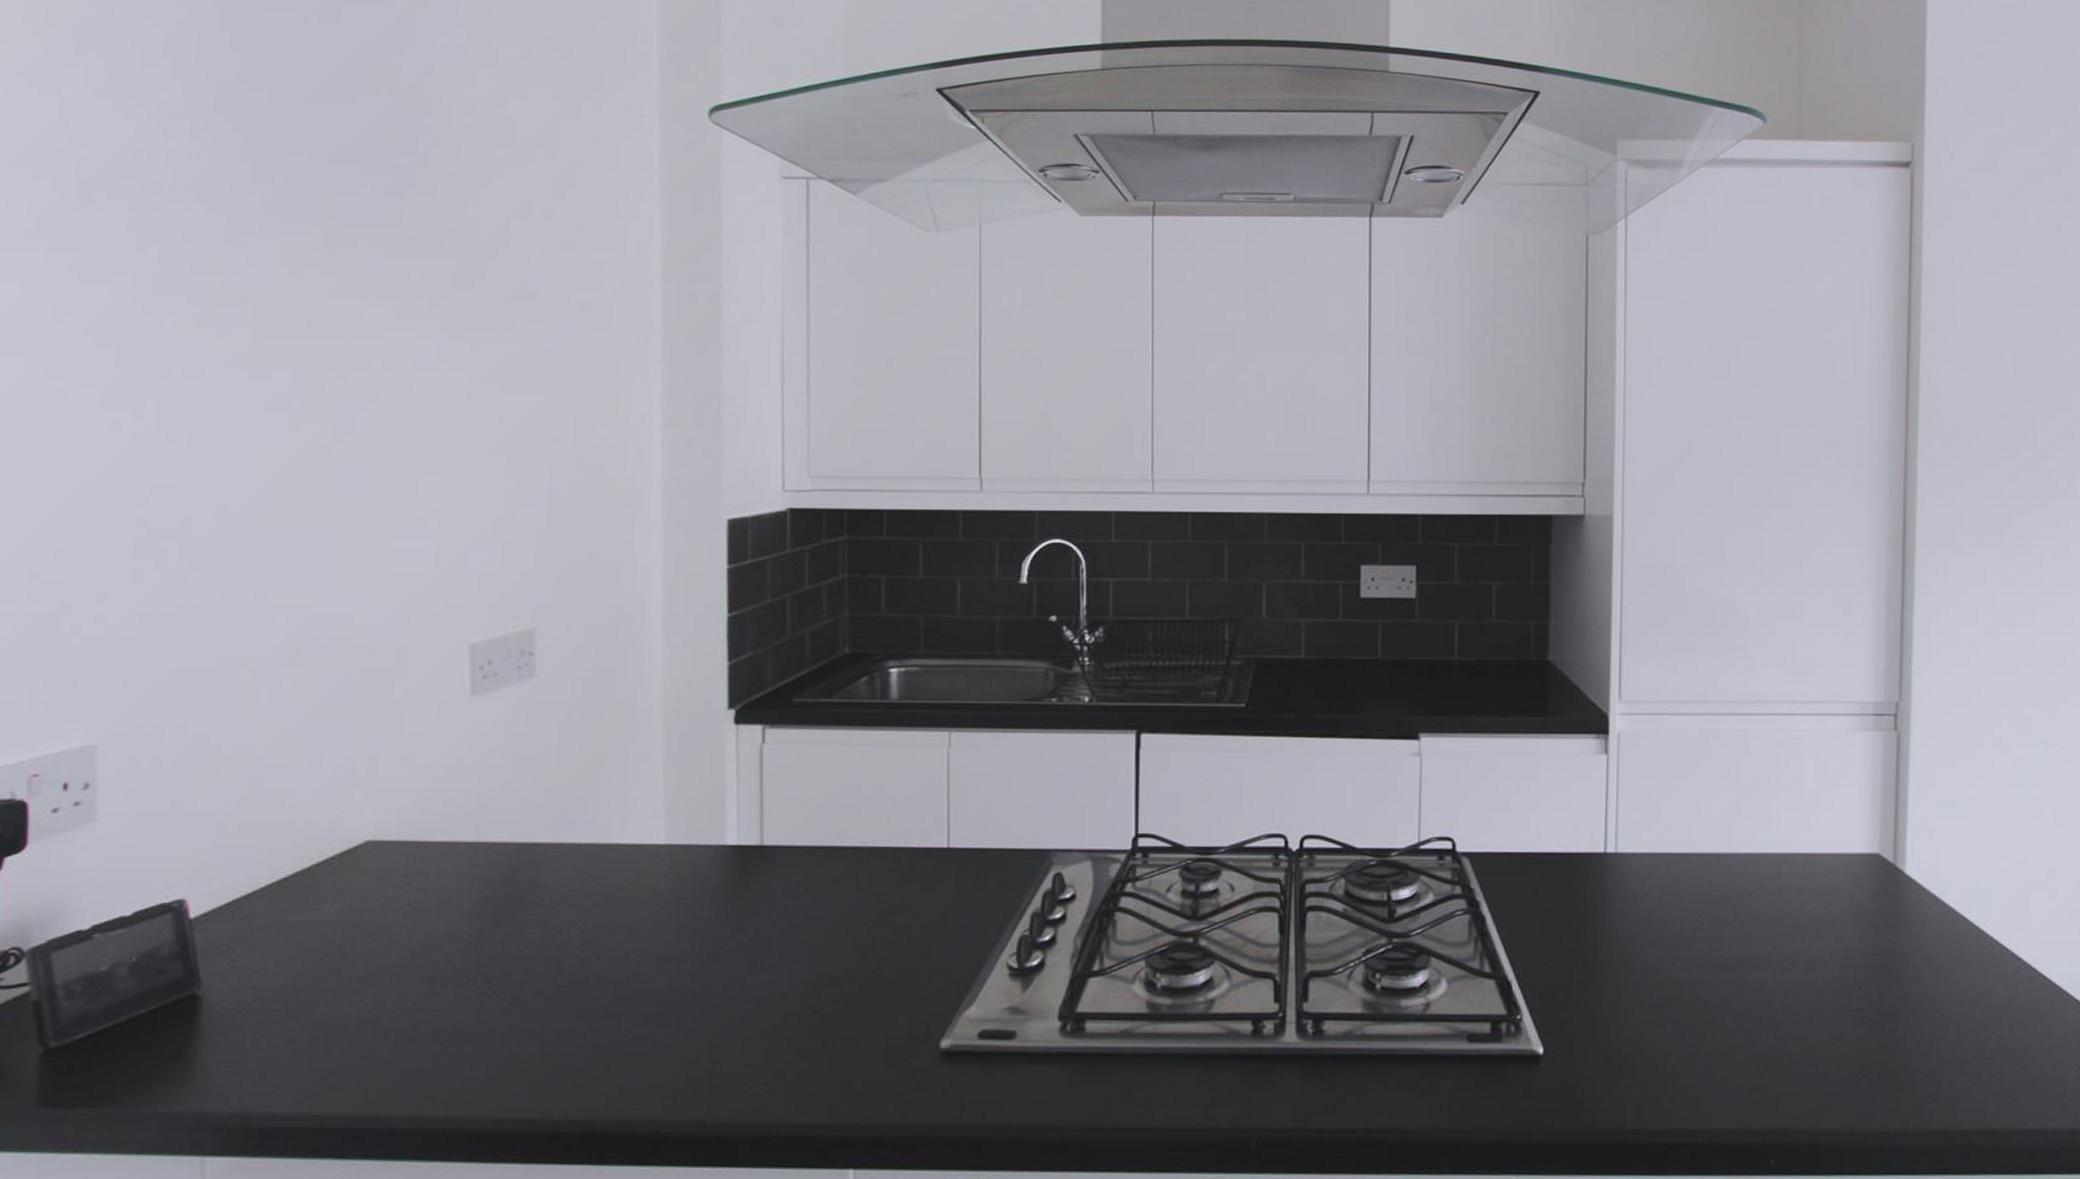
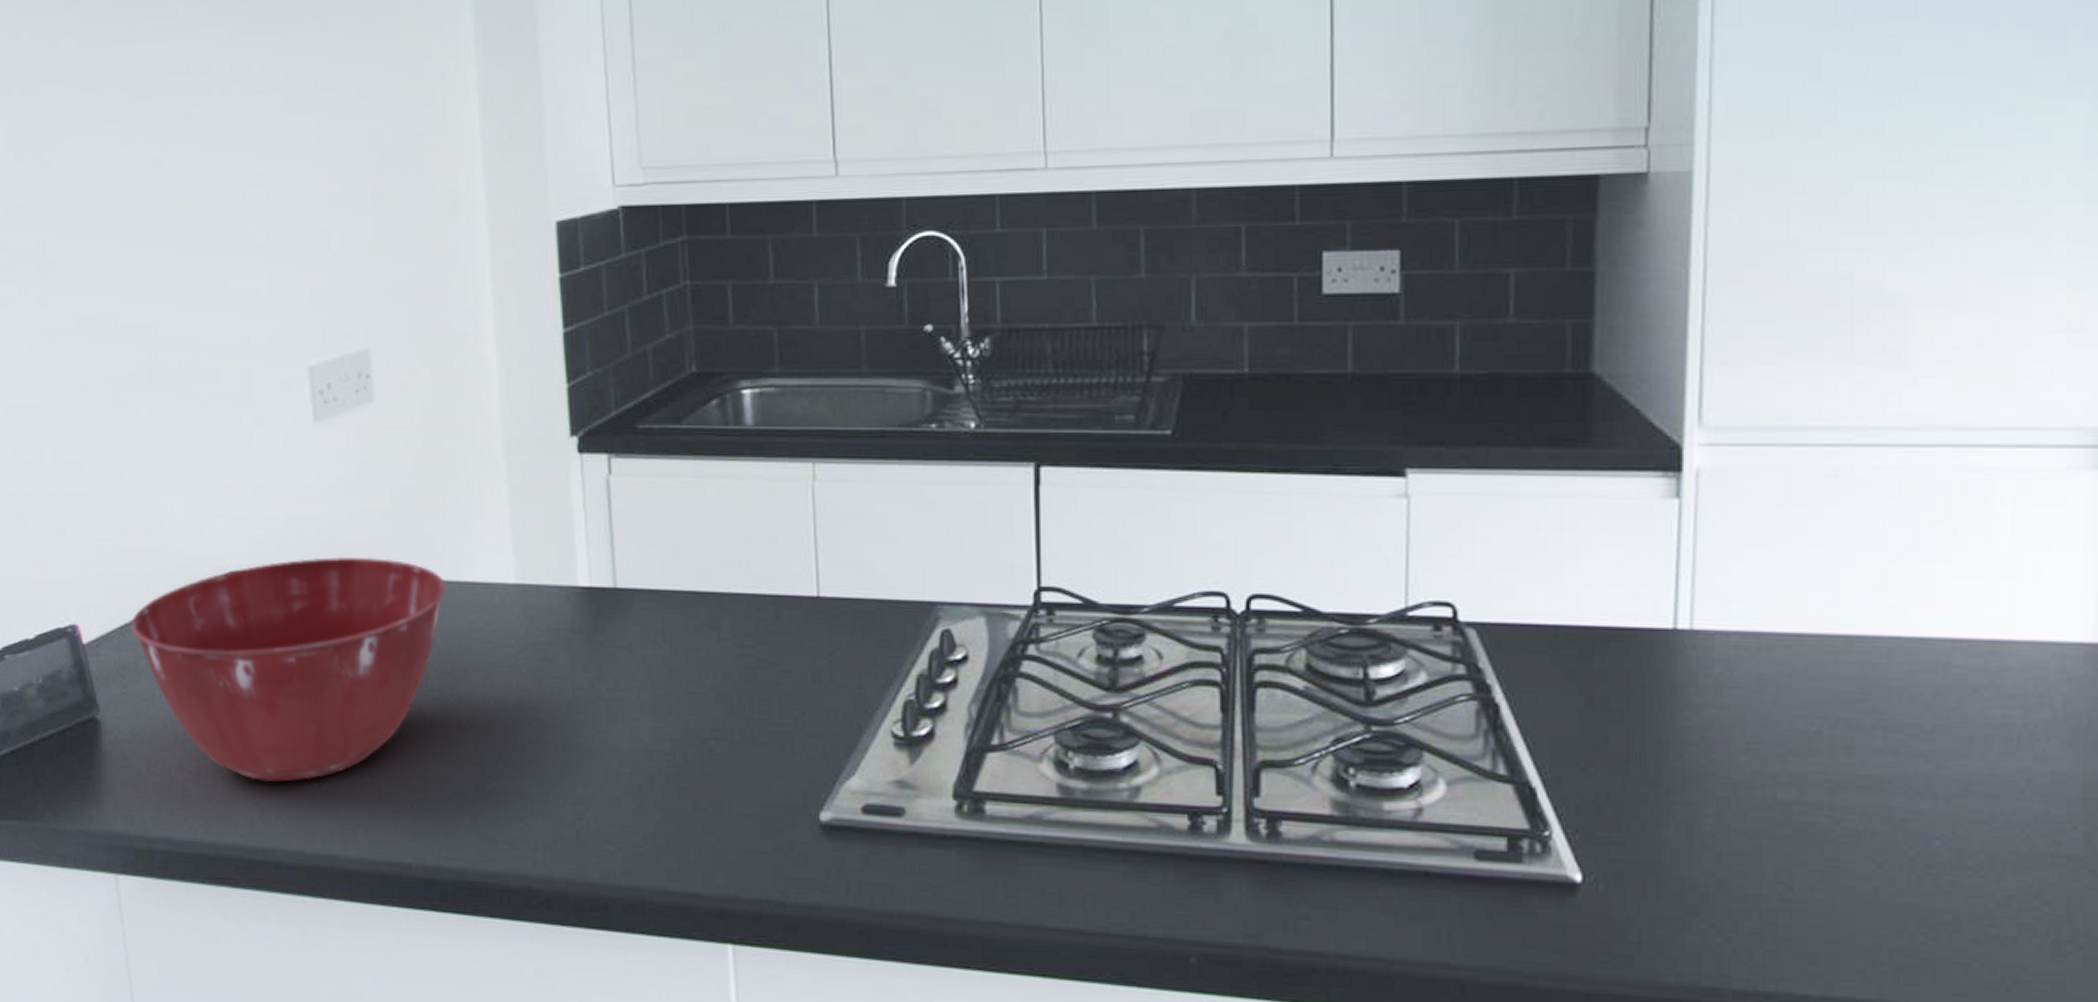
mixing bowl: none [248,823,595,1049] -> present [131,556,446,783]

